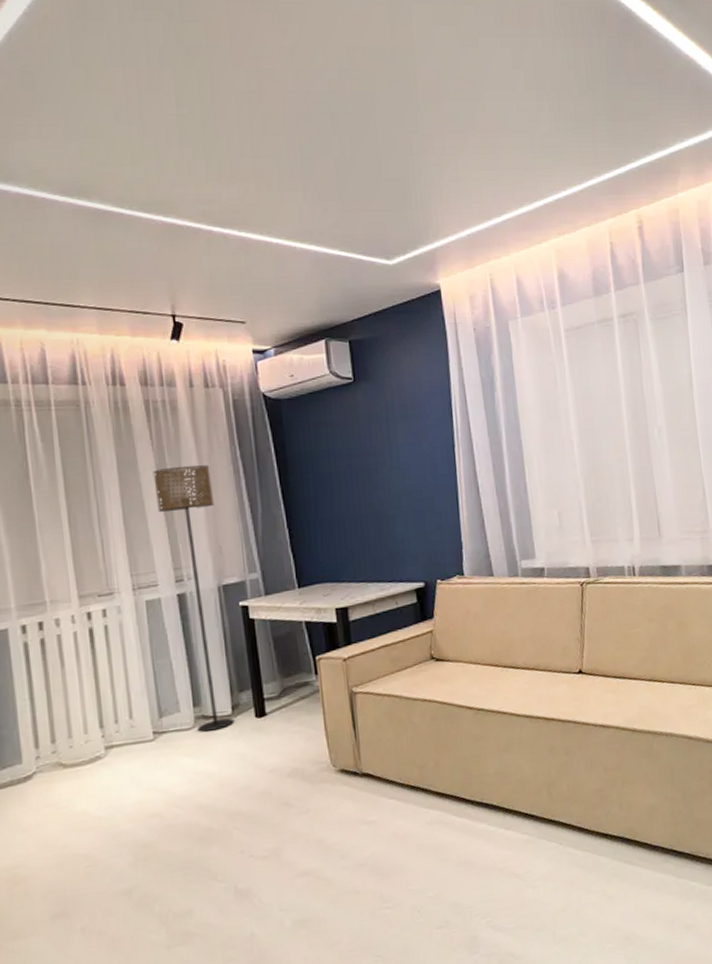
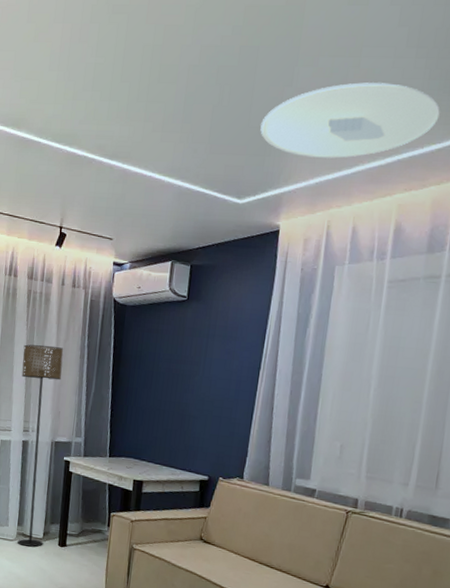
ceiling light: none [394,126,574,208] -> present [260,82,440,159]

